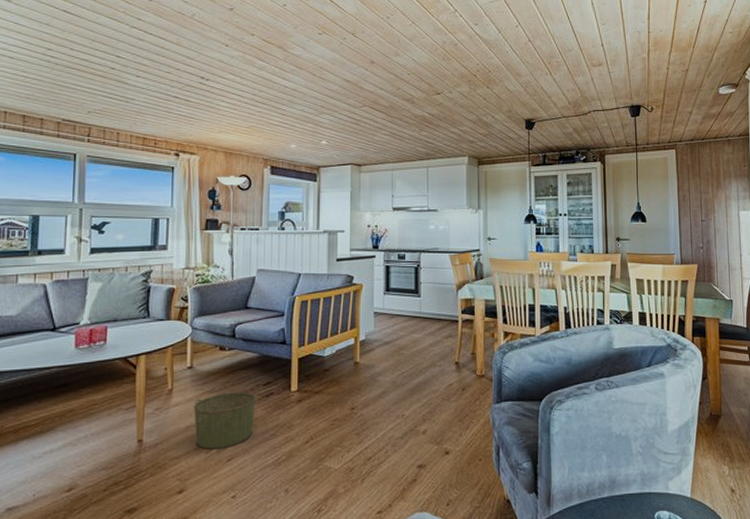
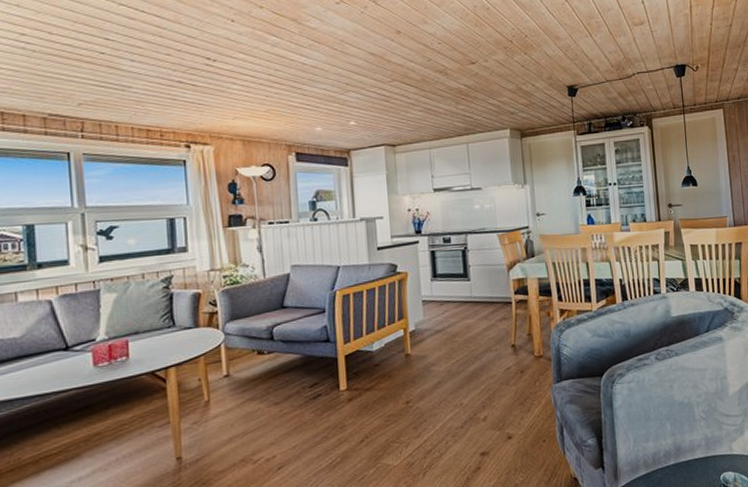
basket: present [193,392,256,450] -> none [234,395,303,460]

